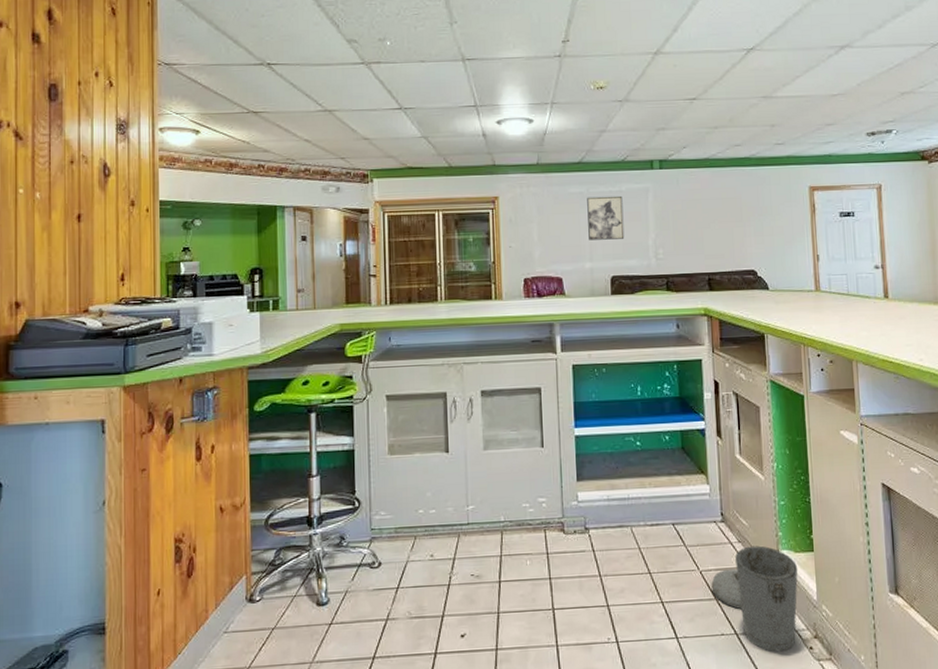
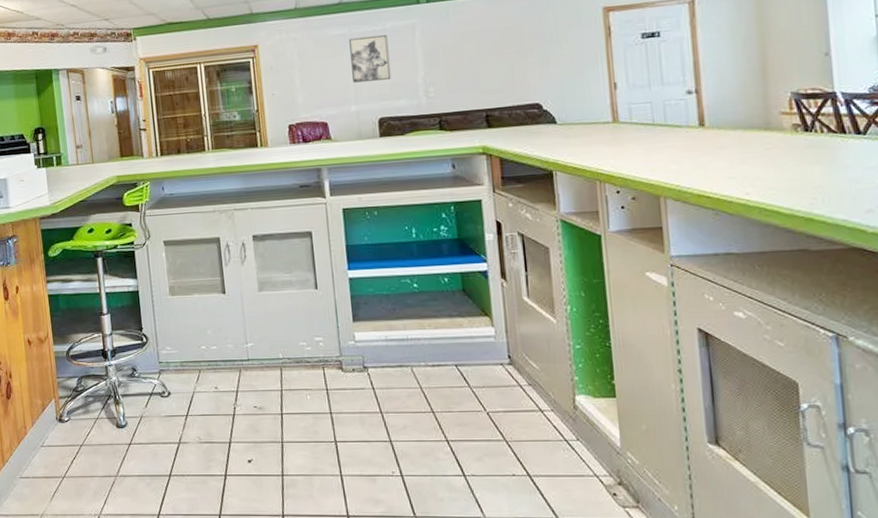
trash can: present [711,545,798,652] -> none [499,389,598,496]

